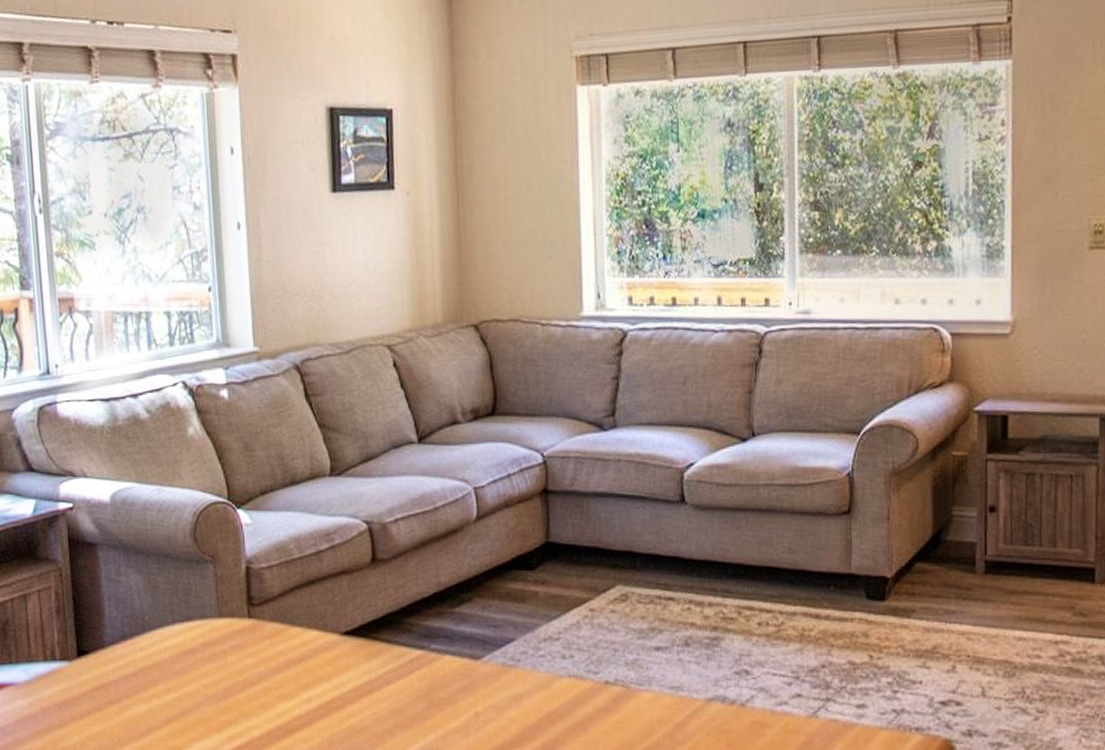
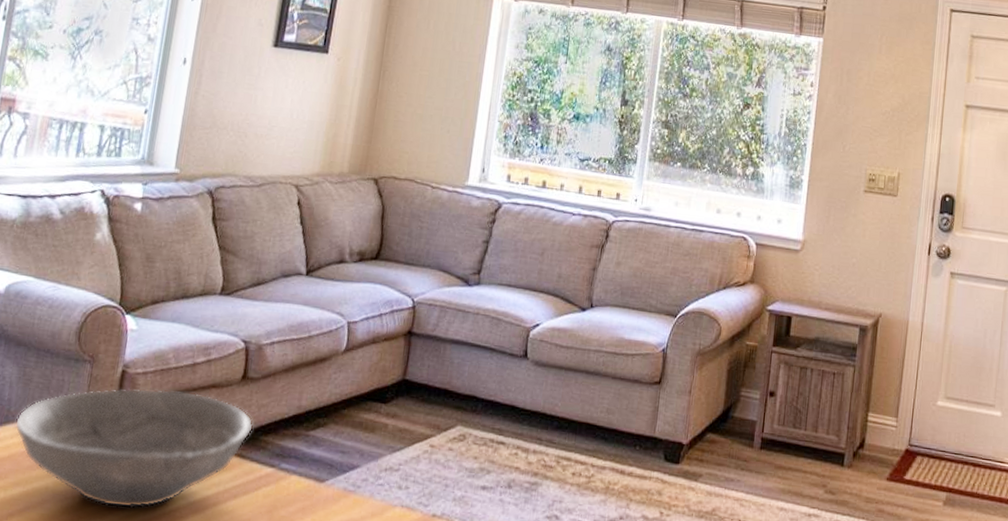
bowl: none [151,581,393,704] -> present [14,388,253,508]

